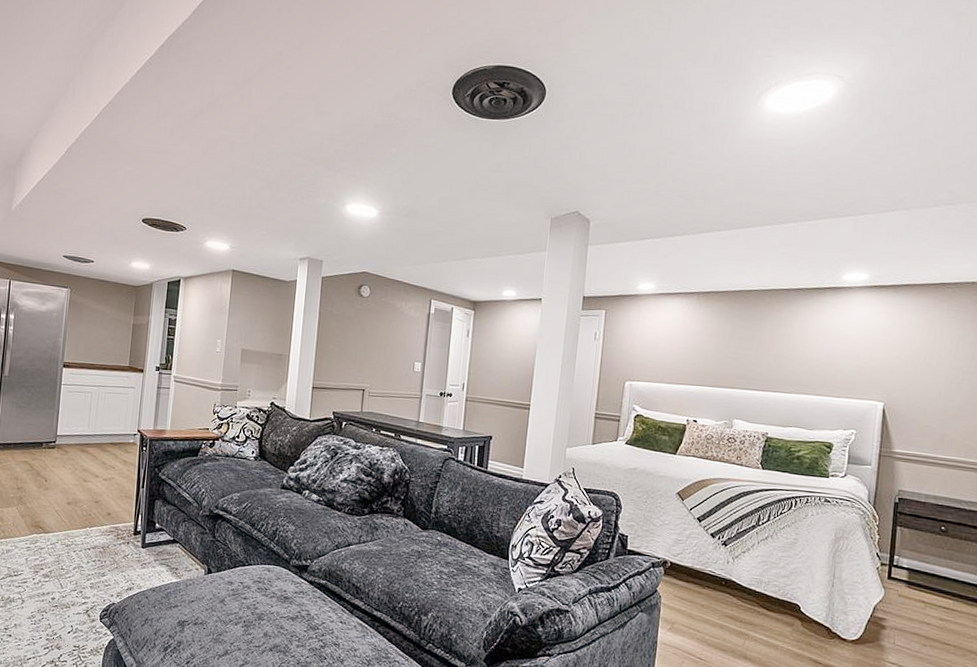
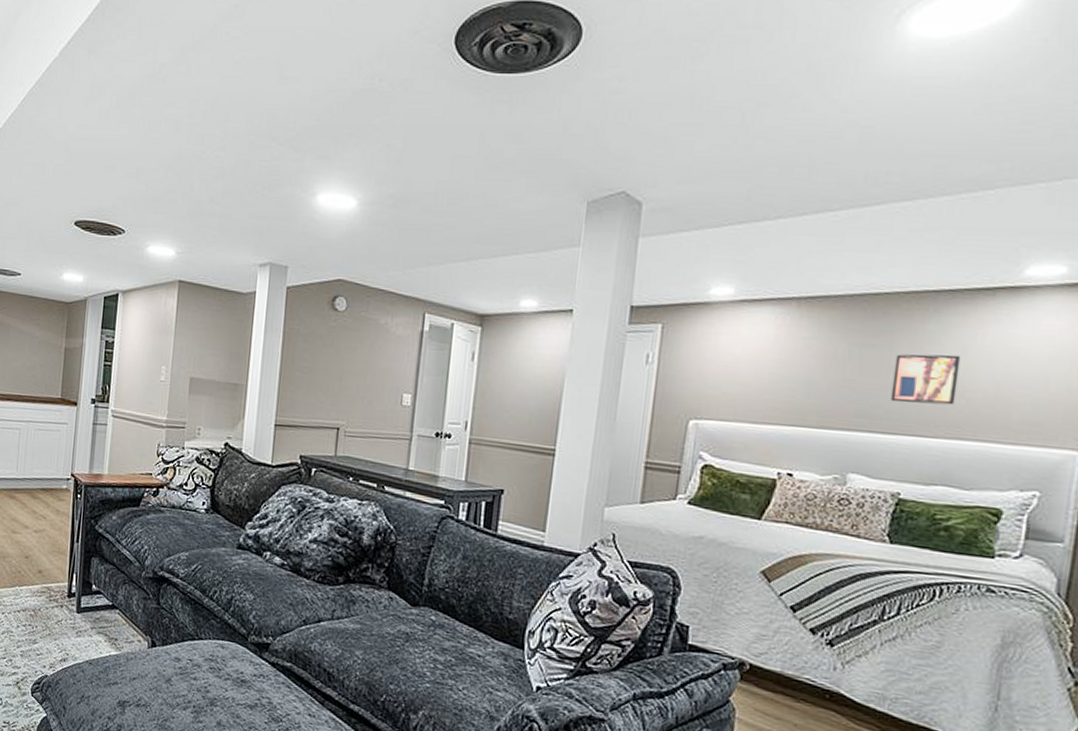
wall art: none [760,333,805,370] -> present [890,354,961,405]

